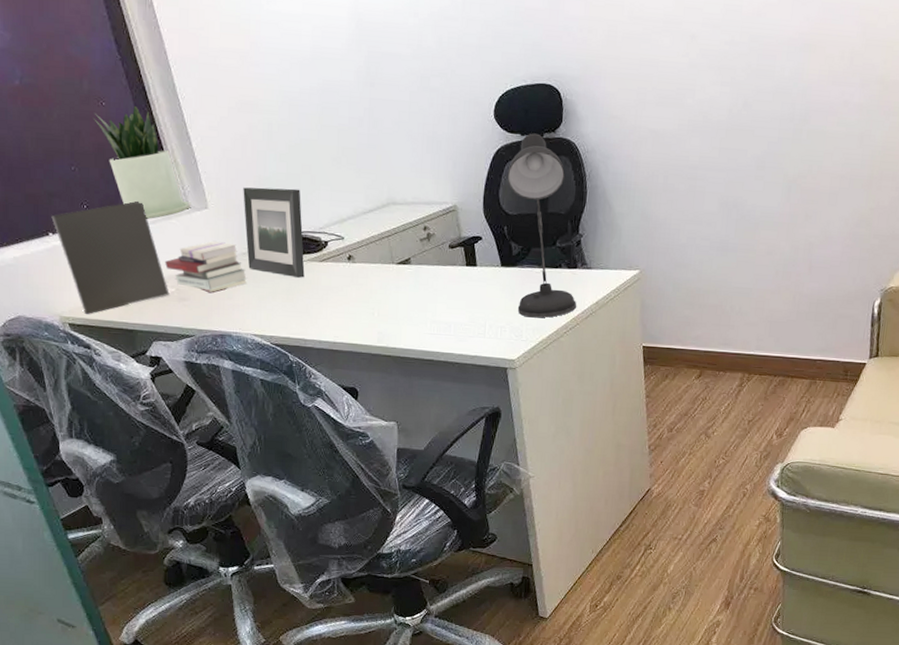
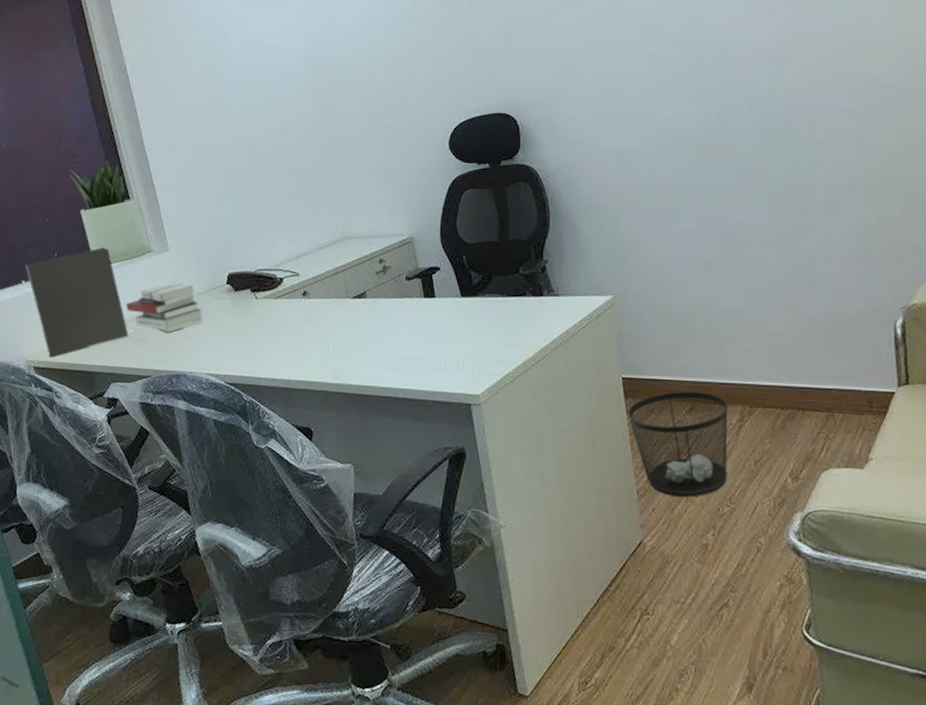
picture frame: present [243,187,305,278] -> none [202,228,260,315]
desk lamp: present [507,133,576,318] -> none [464,161,544,350]
waste bin: none [645,359,731,451] -> present [627,391,728,497]

